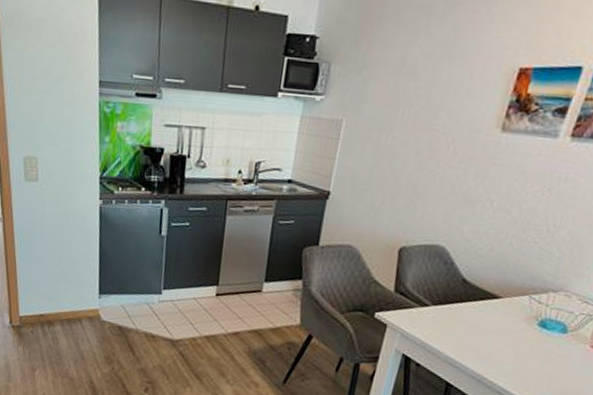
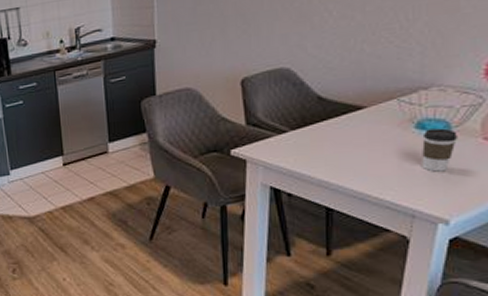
coffee cup: none [535,328,571,369] -> present [422,128,457,172]

